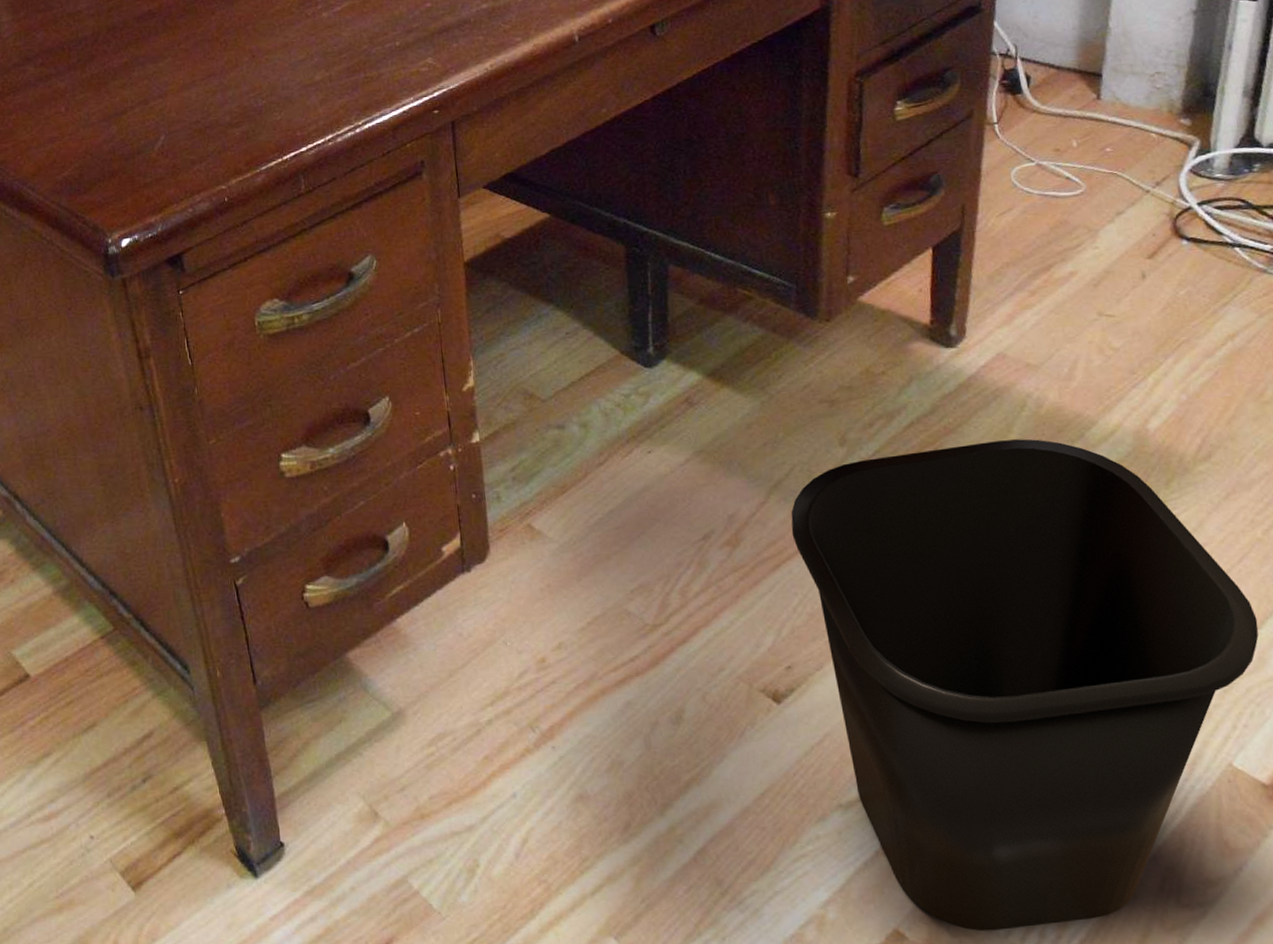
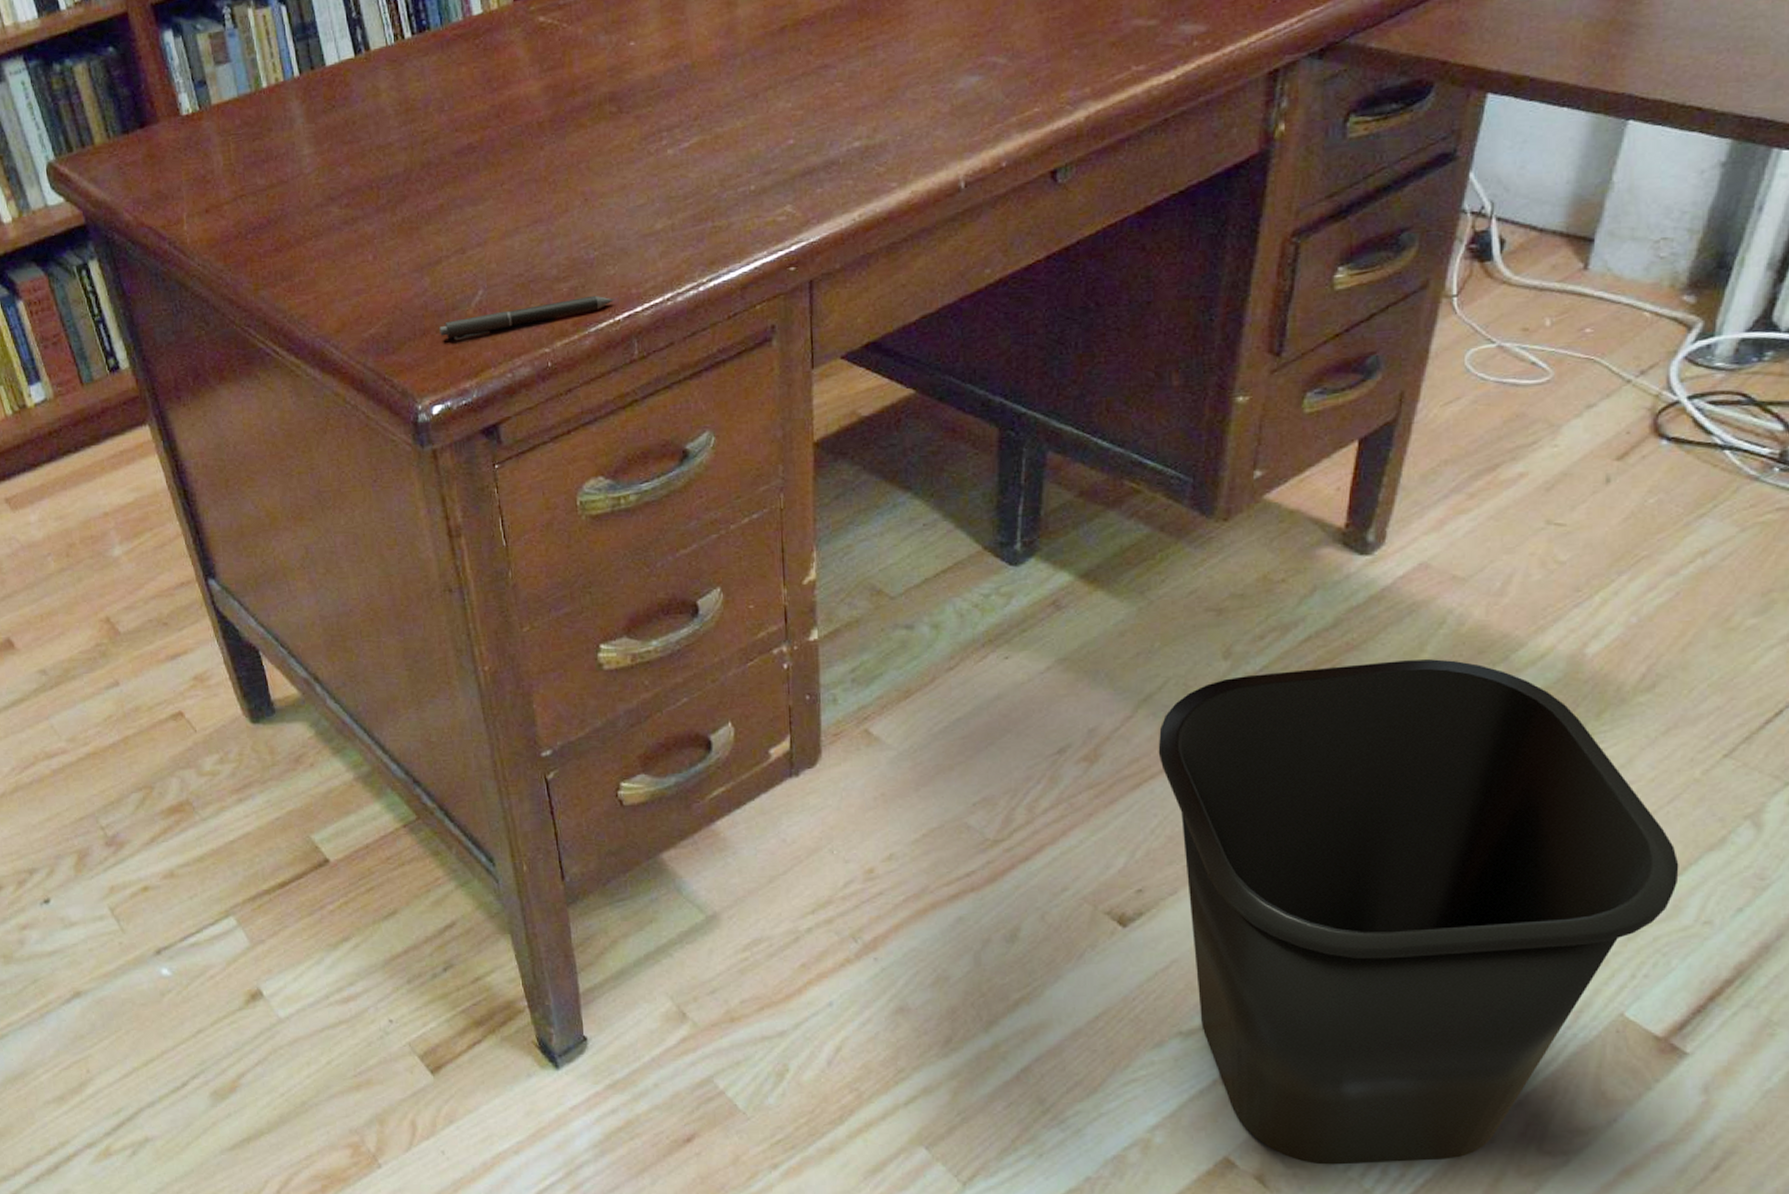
pen: none [126,138,282,181] -> present [439,295,615,341]

